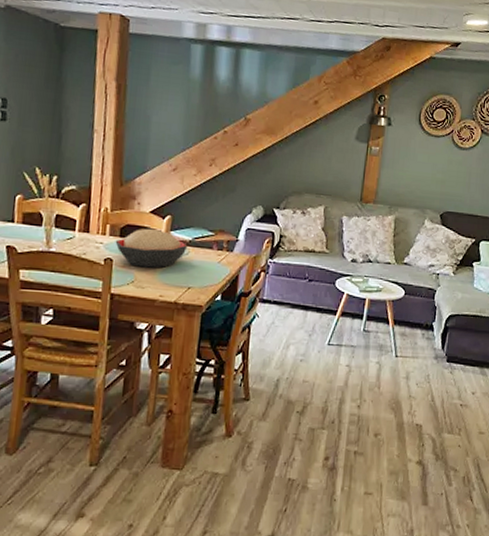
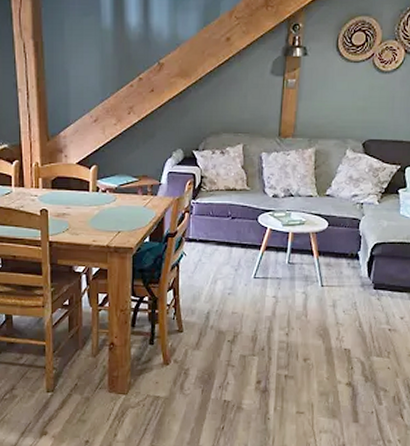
decorative bowl: present [115,228,188,268] -> none [48,178,114,216]

